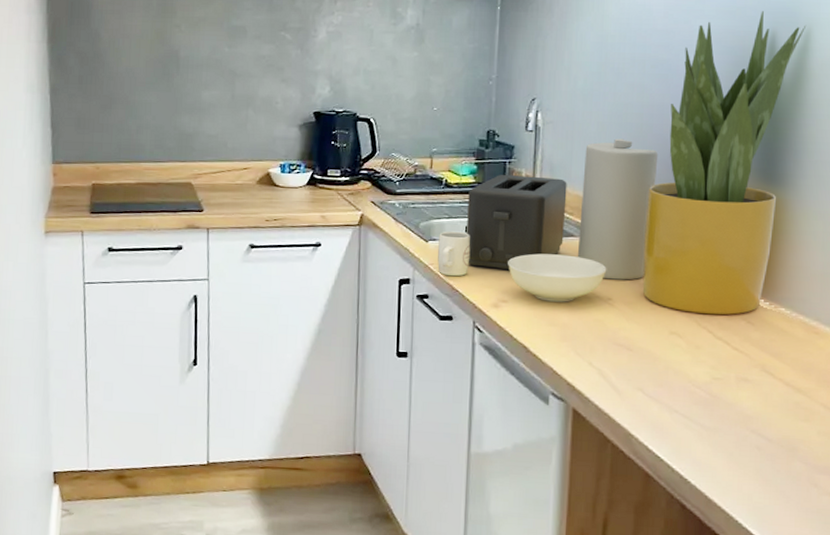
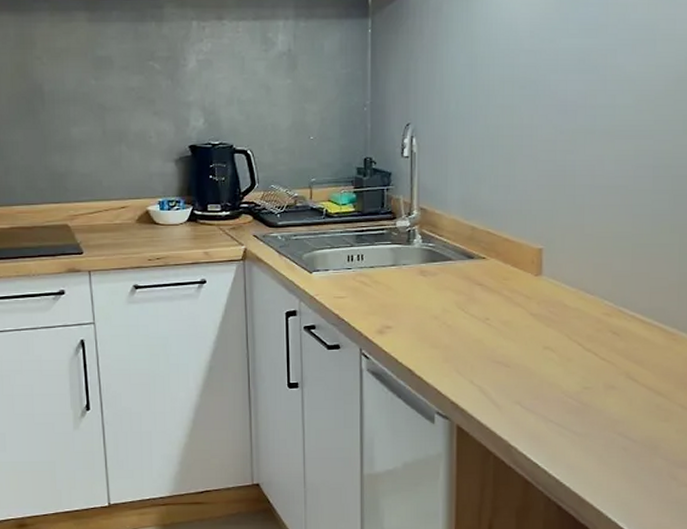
mug: present [437,231,471,277] -> none [321,261,354,306]
toaster: present [466,174,567,270] -> none [349,201,444,296]
bowl: present [508,253,607,302] -> none [390,279,484,325]
paper towel holder: present [577,138,659,280] -> none [455,161,529,300]
planter: present [642,11,805,316] -> none [517,28,662,329]

